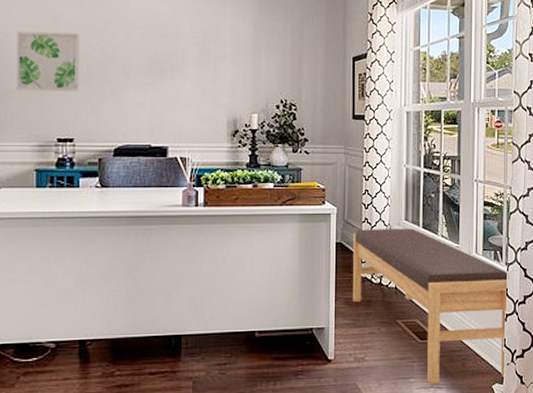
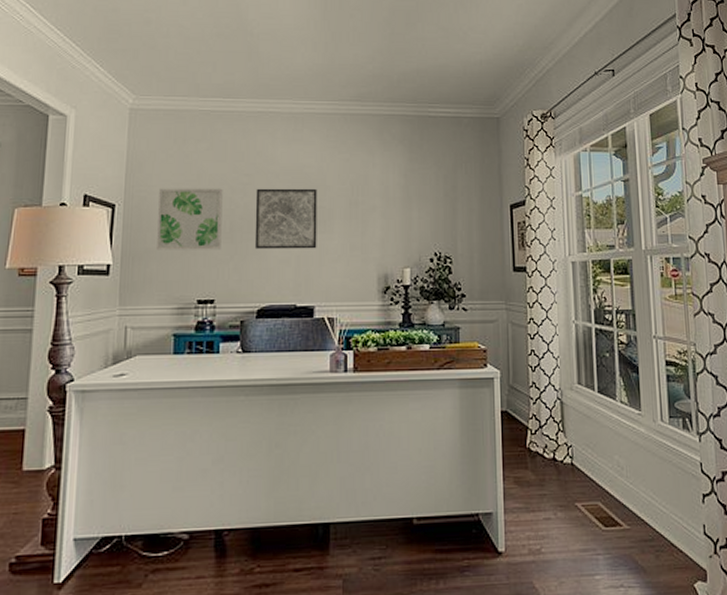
wall art: none [111,34,171,94] -> present [254,188,317,250]
bench: present [352,228,509,384] -> none [519,393,709,582]

